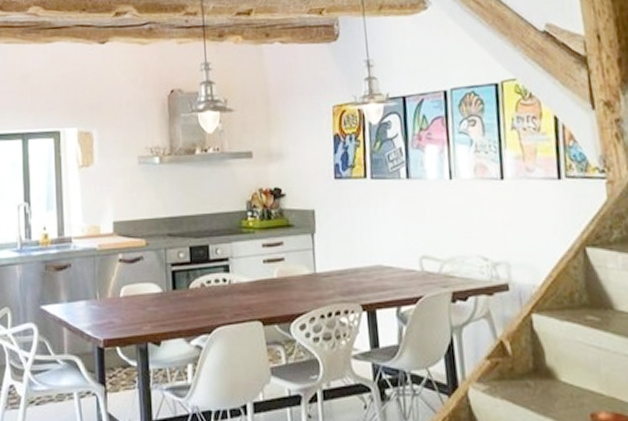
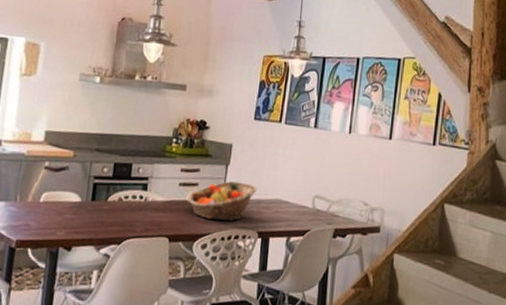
fruit basket: none [275,251,352,296] -> present [188,181,257,221]

